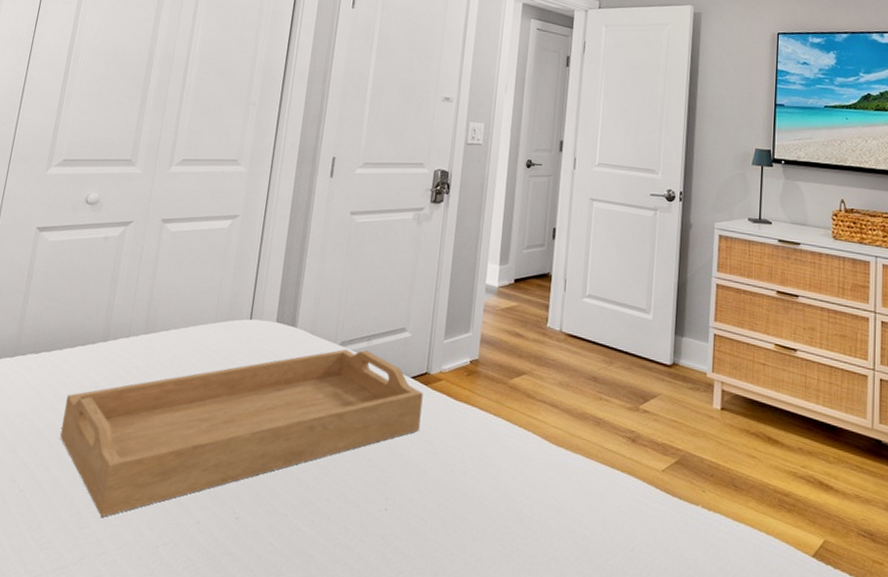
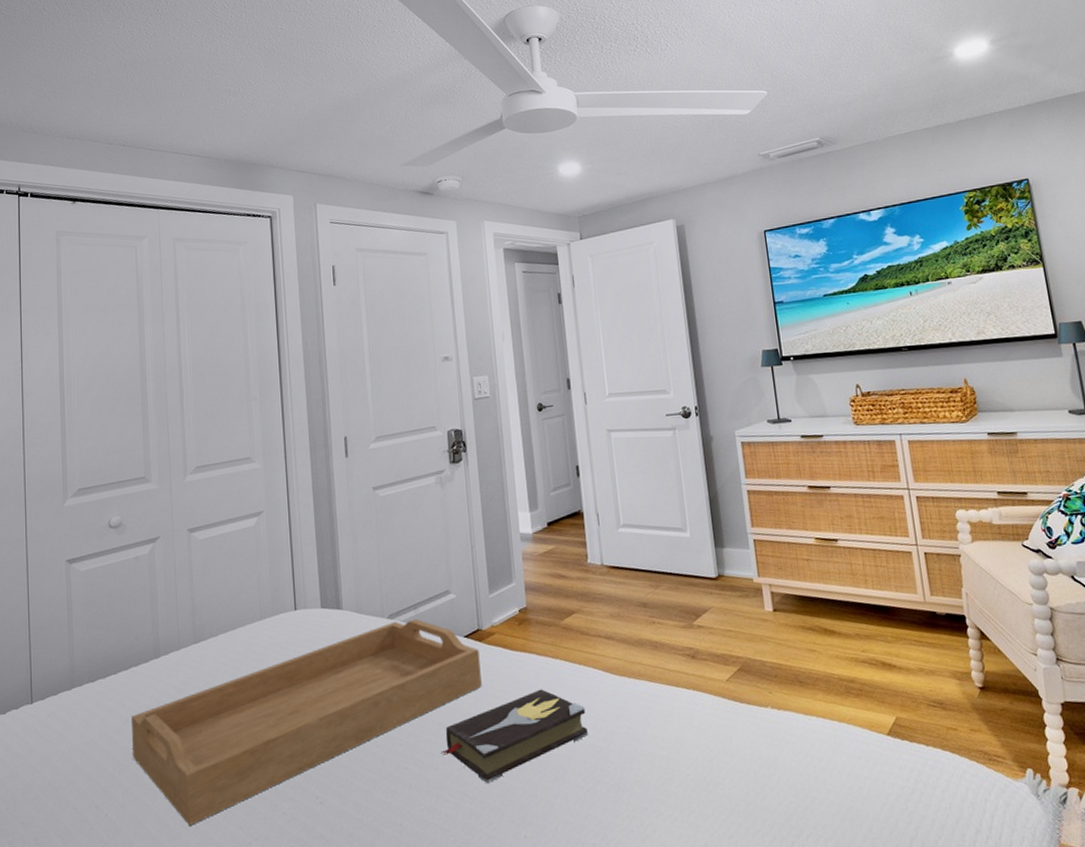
hardback book: none [365,444,517,531] -> present [440,689,588,784]

